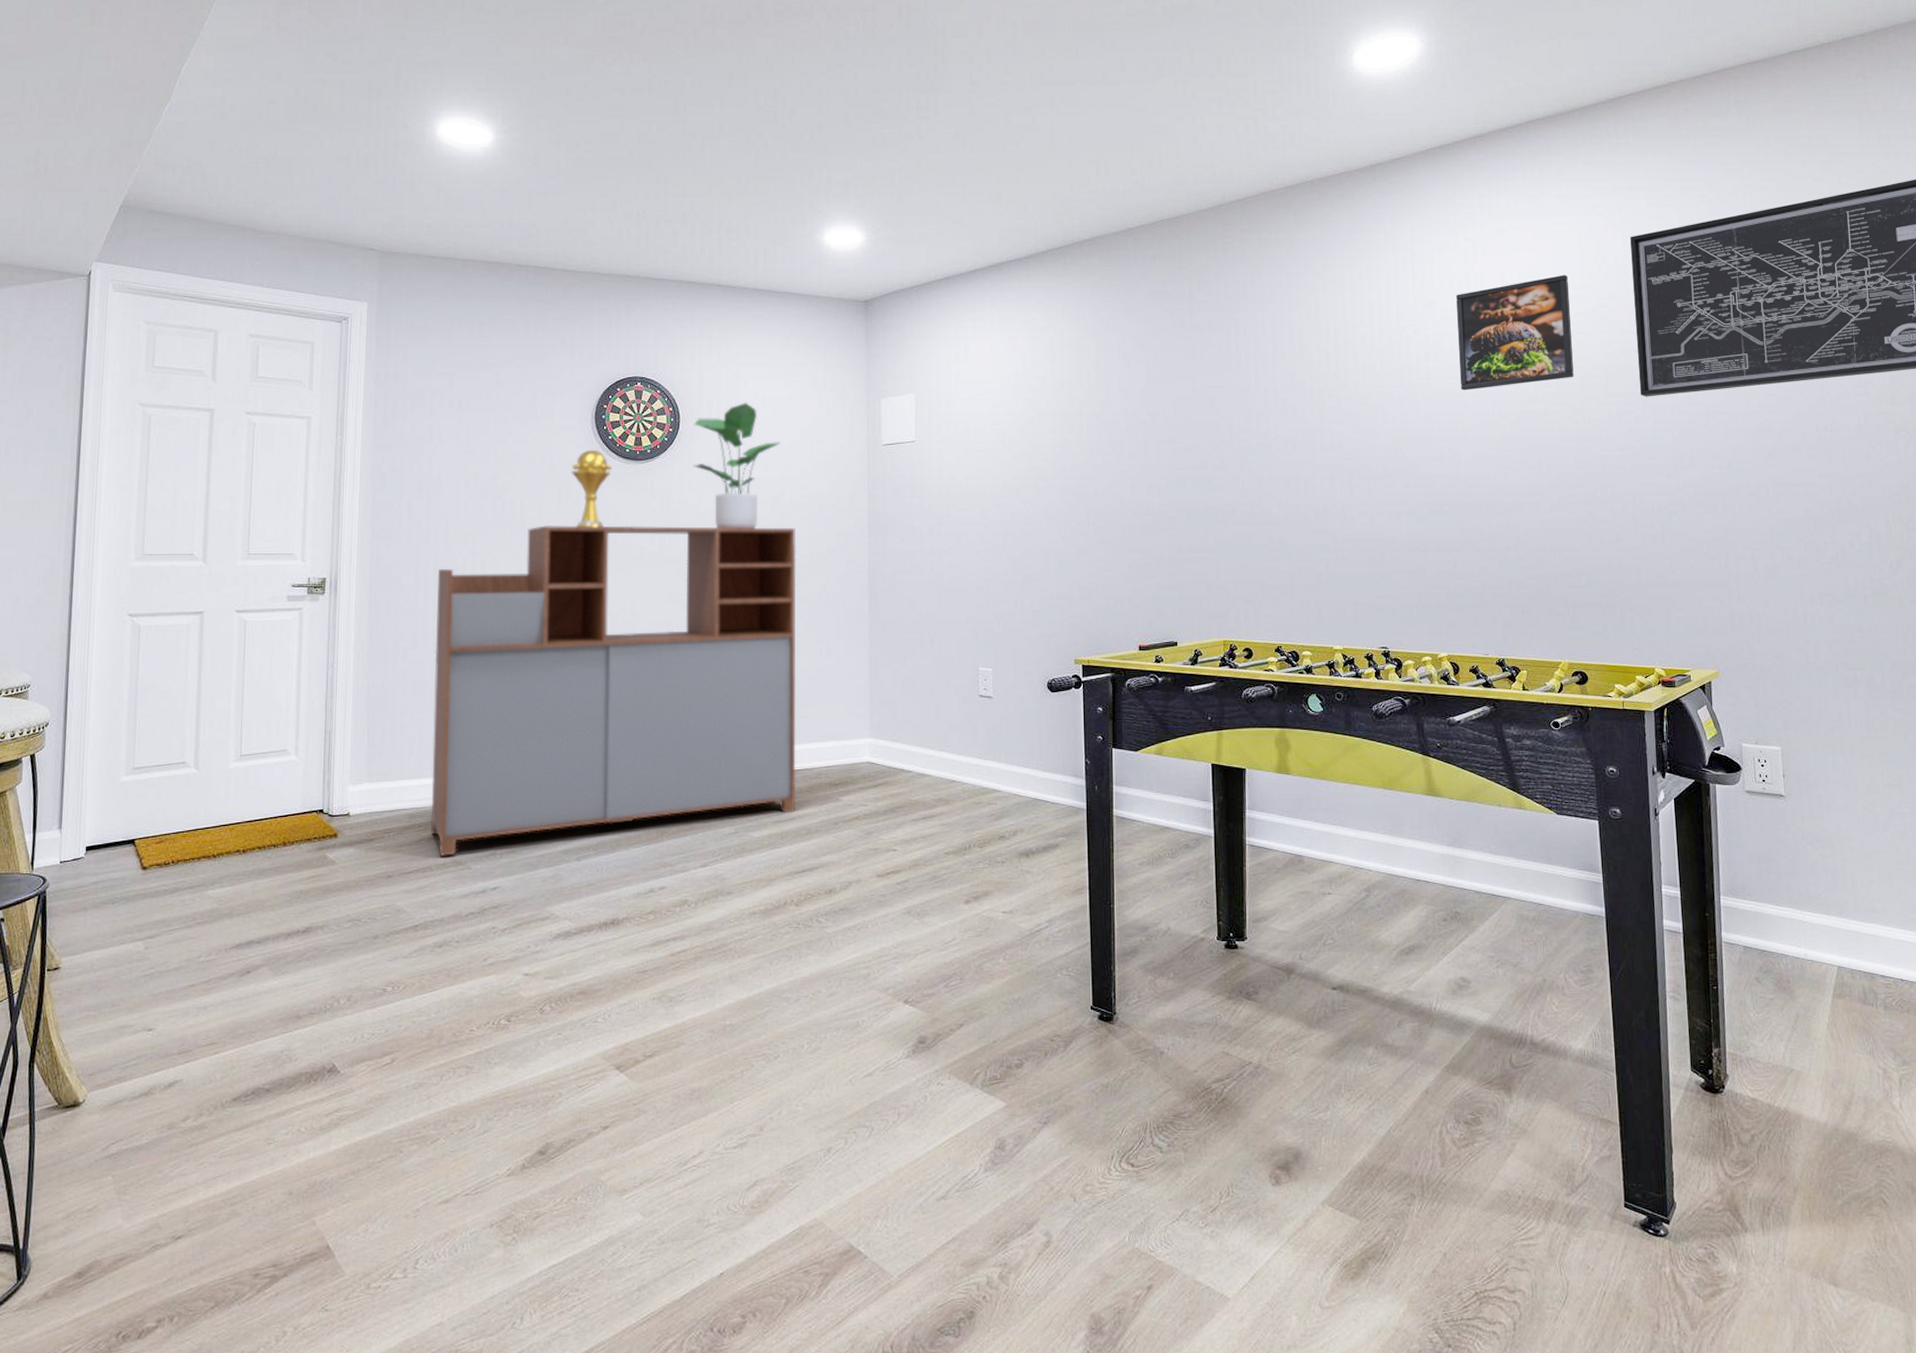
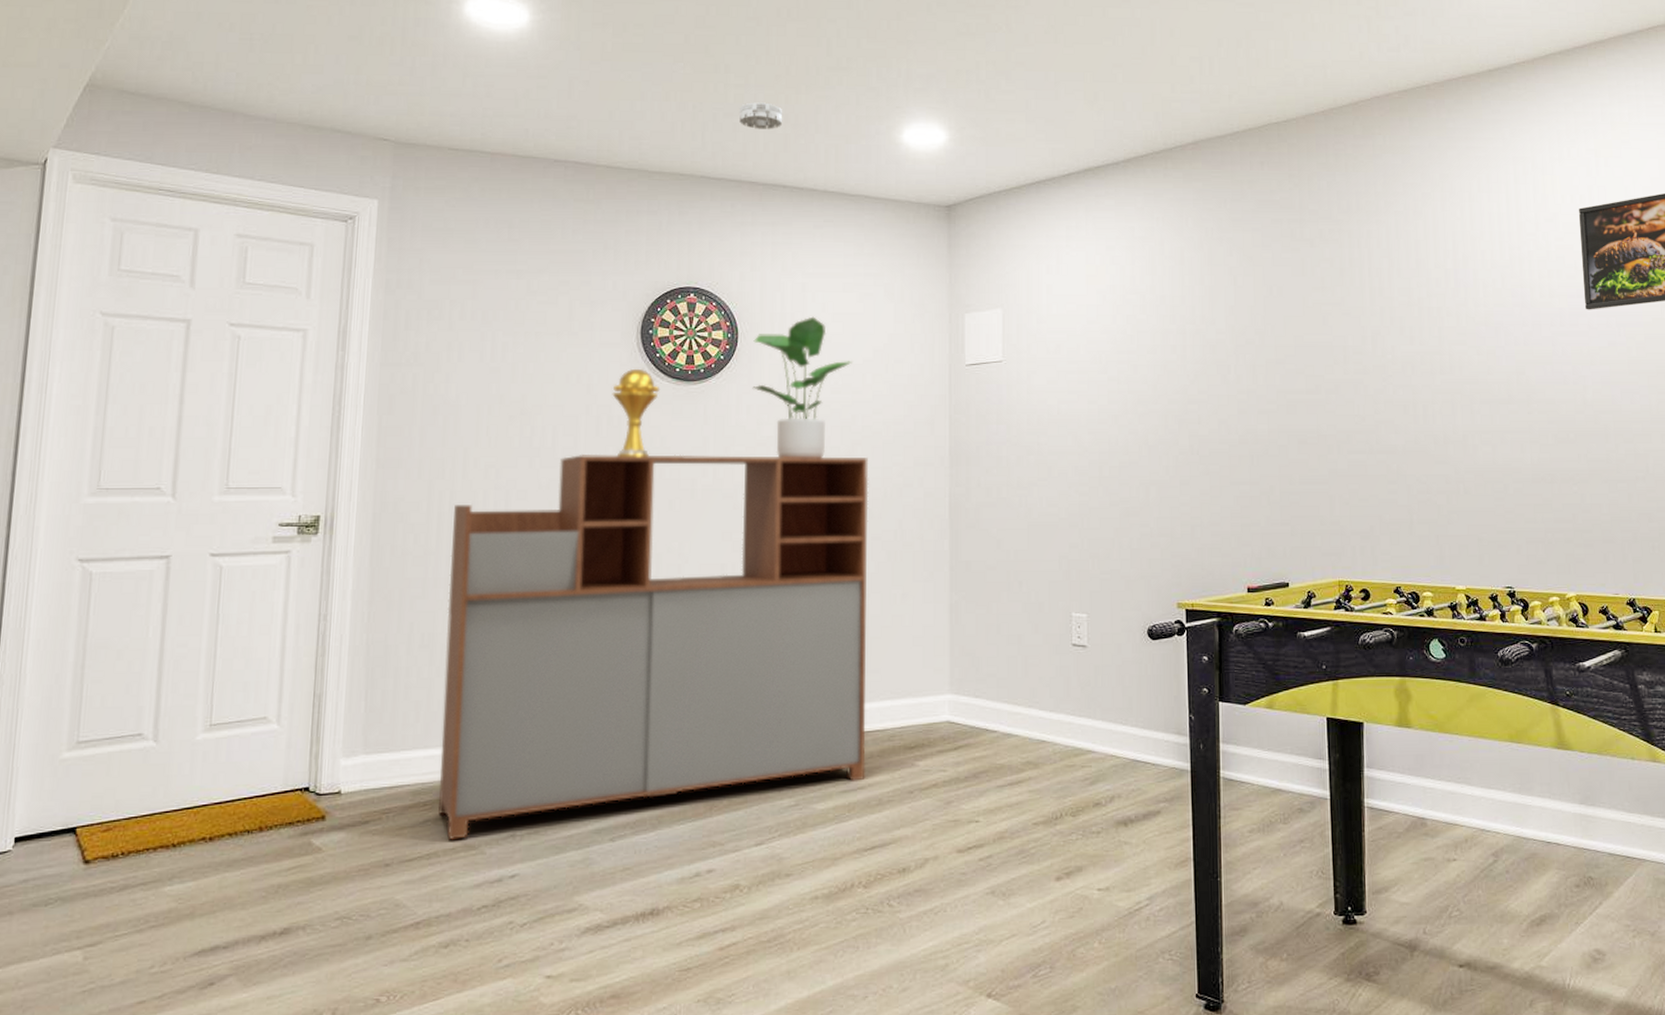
smoke detector: none [678,210,716,234] -> present [739,102,782,129]

